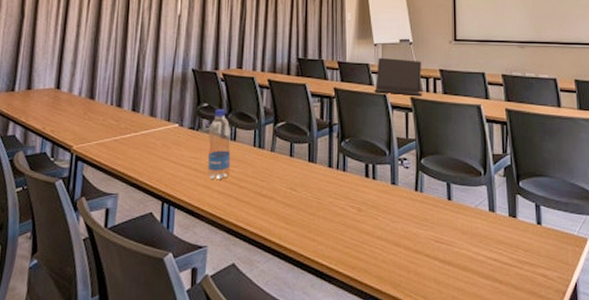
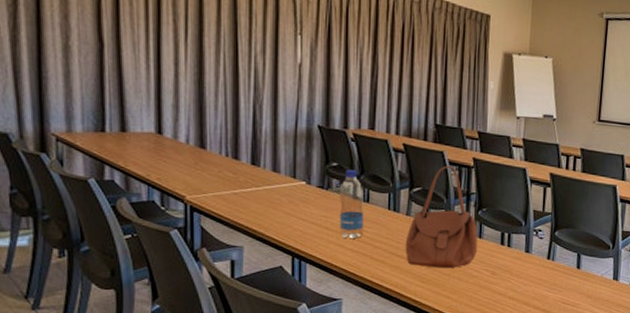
handbag: none [269,97,342,207] -> present [405,165,478,269]
laptop: present [375,57,423,97] -> none [515,131,564,173]

